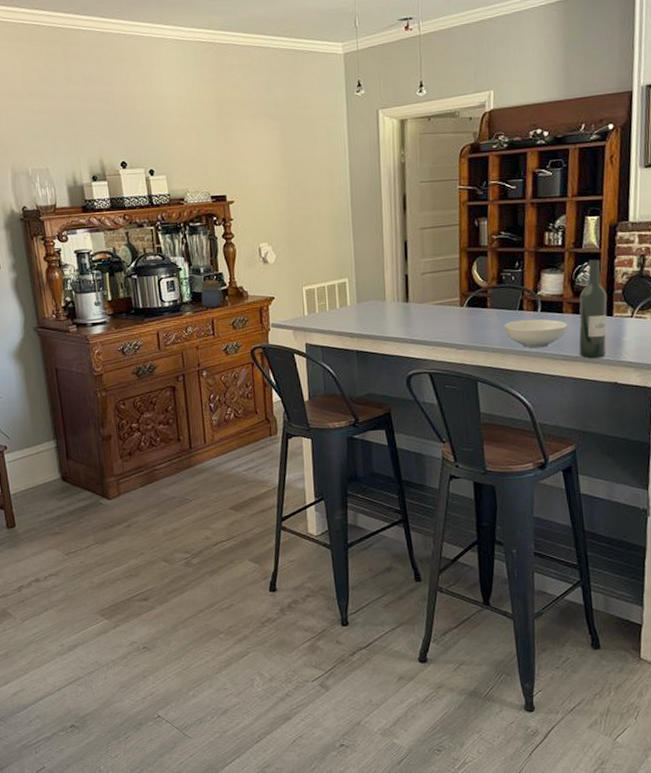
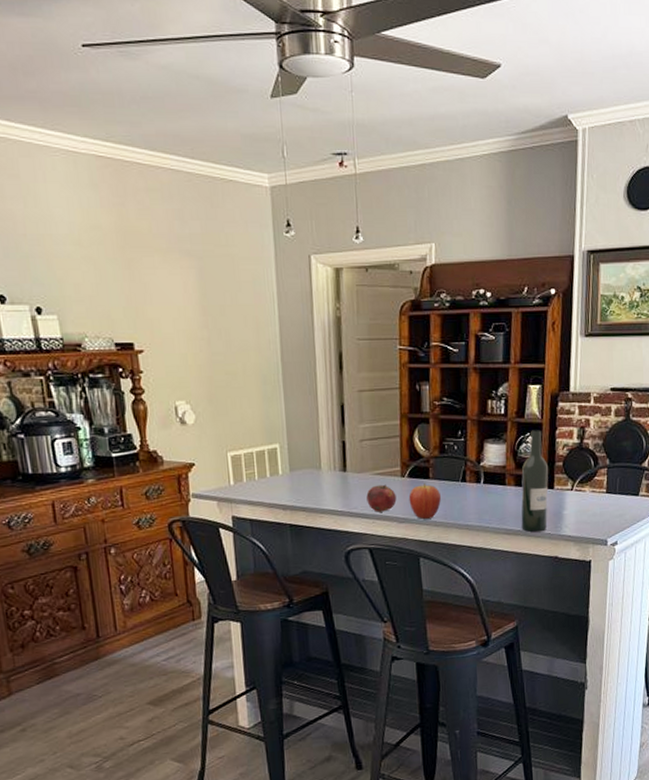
jar: present [201,279,223,308] -> none [106,441,133,475]
fruit: none [427,313,456,340] -> present [366,484,397,512]
fruit: none [467,311,498,346] -> present [408,482,441,519]
bowl: present [503,318,569,349] -> none [446,491,511,522]

